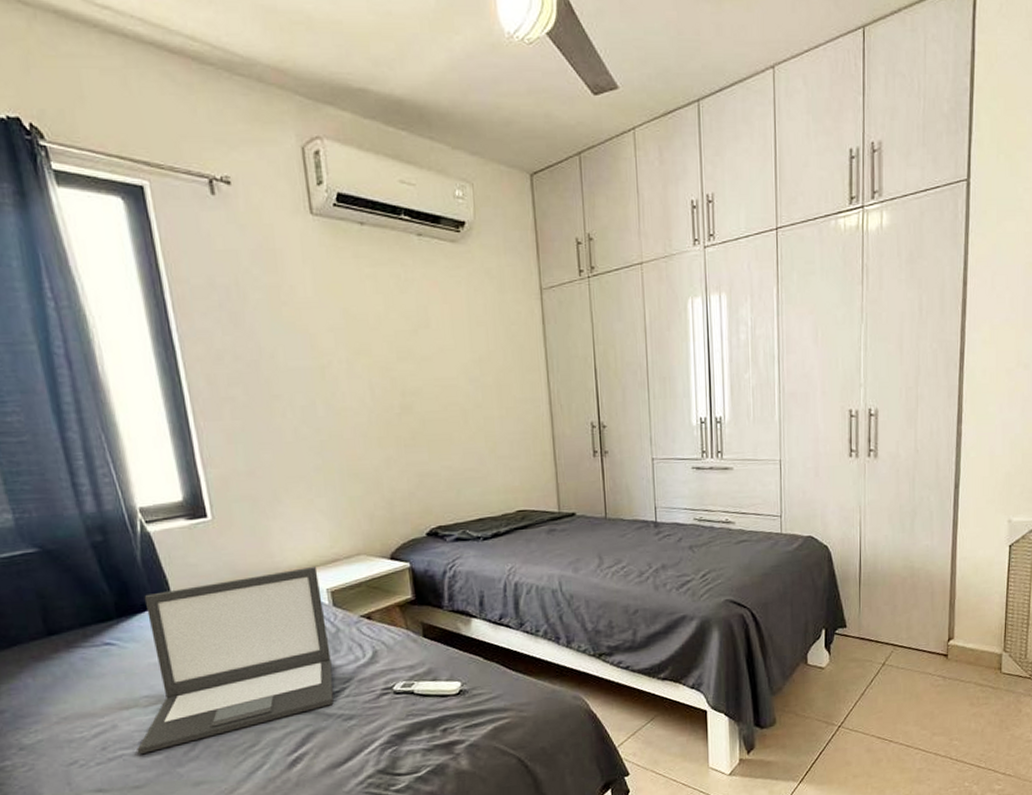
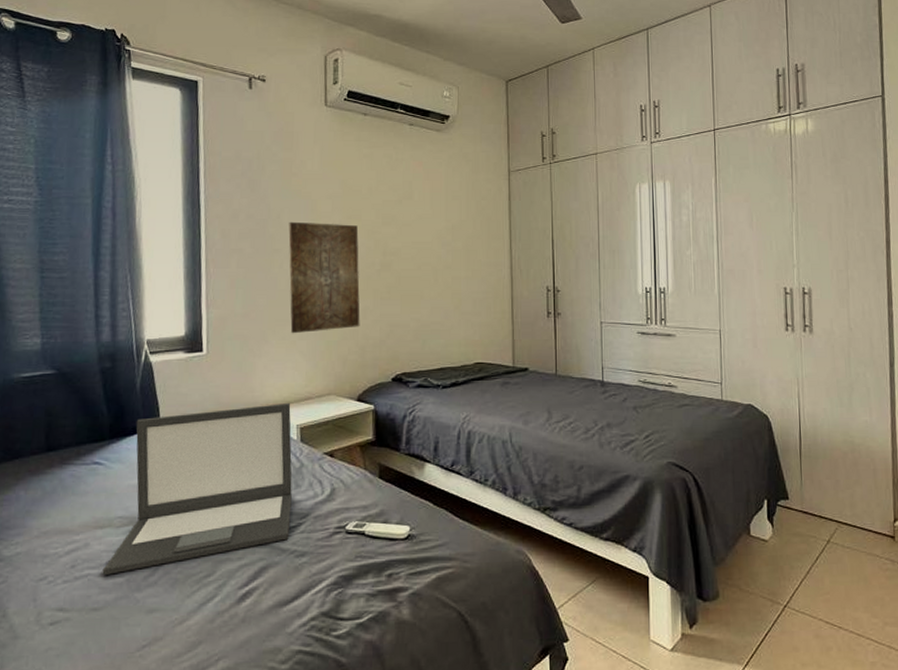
wall art: none [286,361,385,492] -> present [288,221,360,334]

